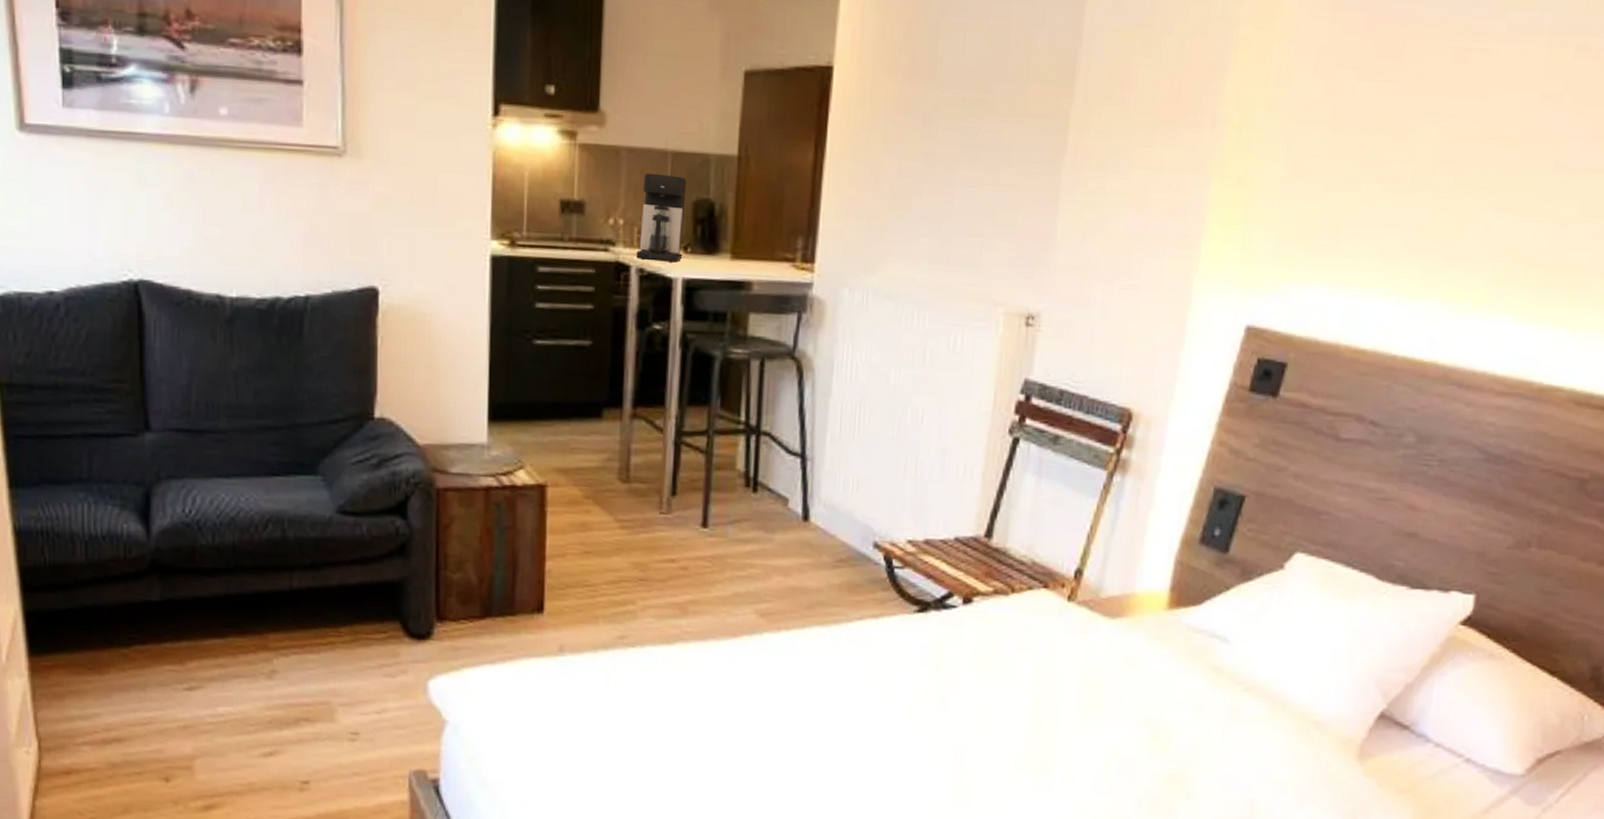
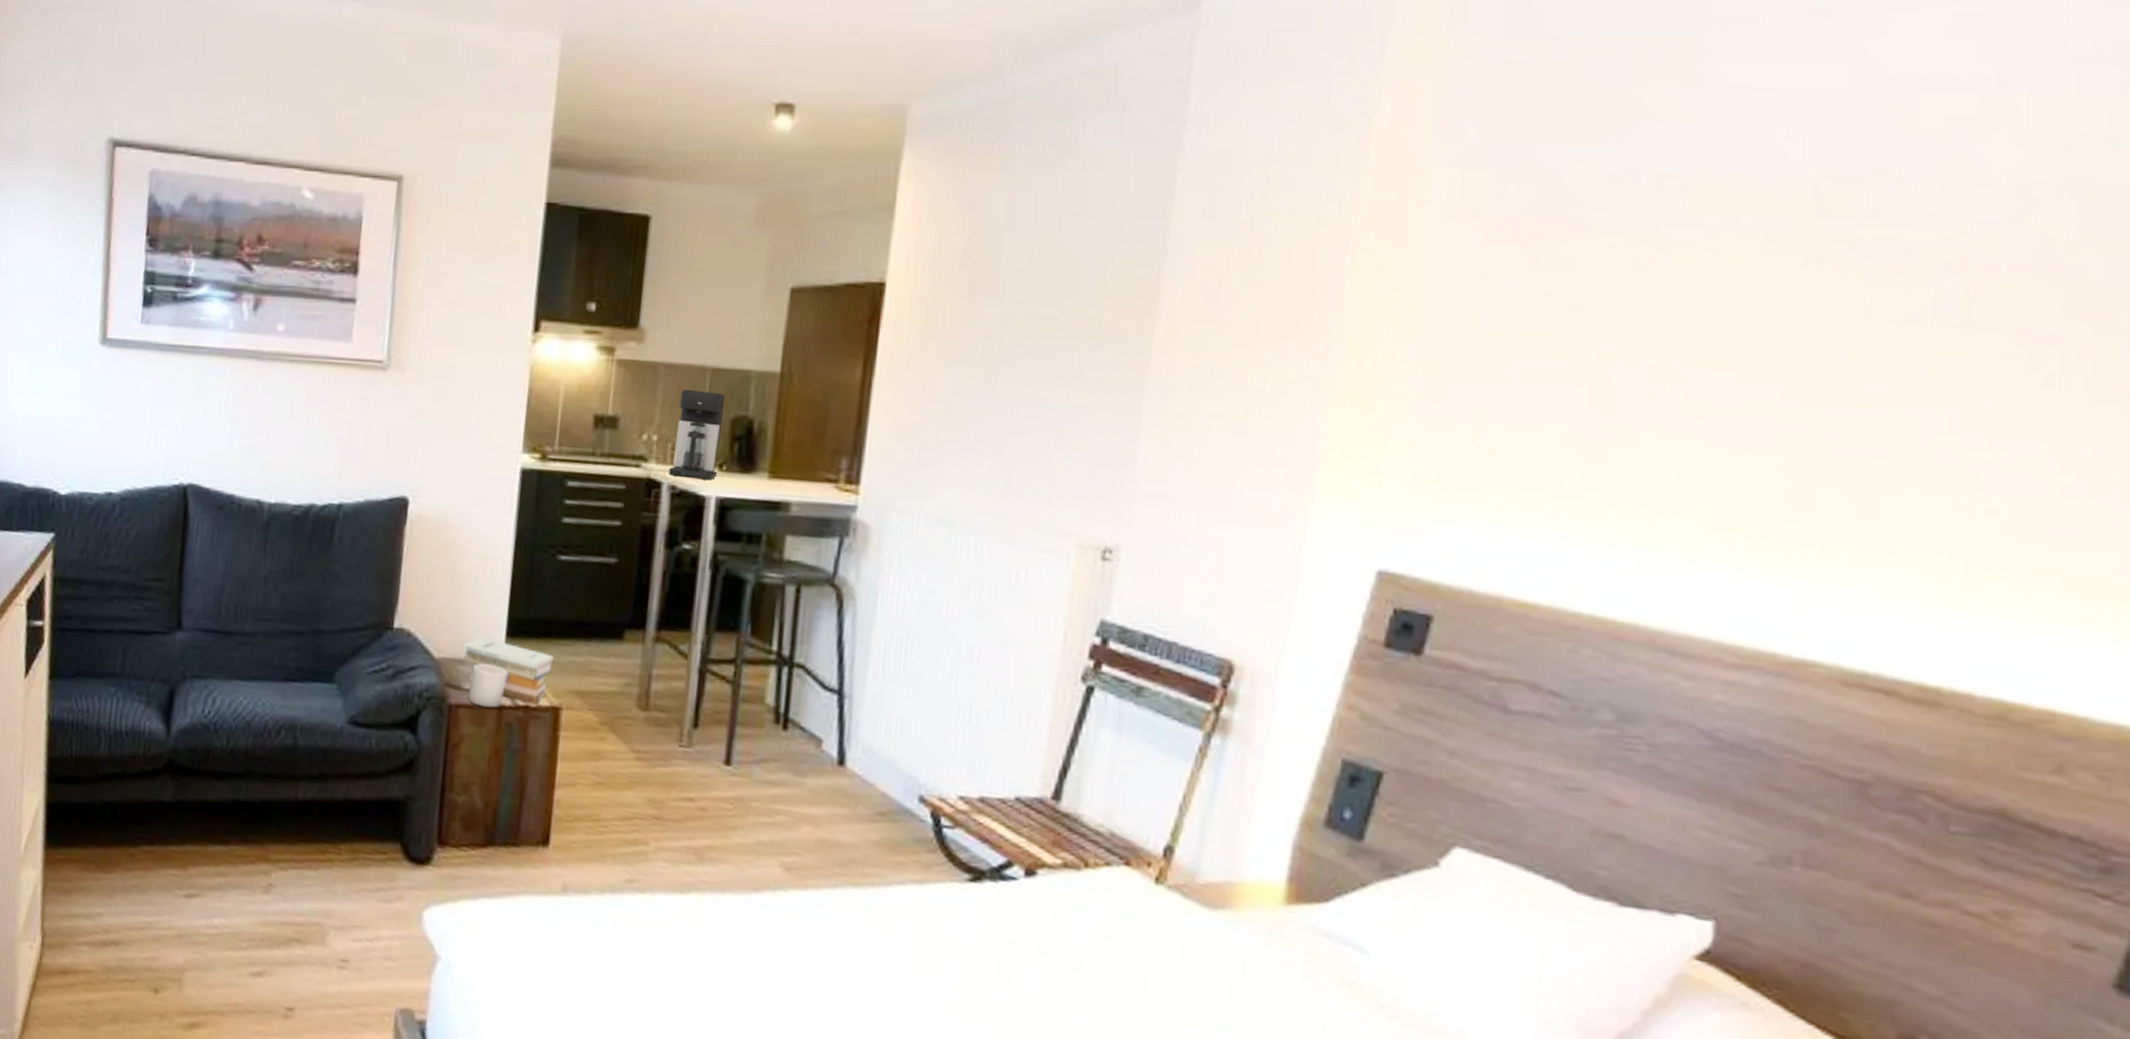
books: none [444,422,536,484] -> present [461,636,554,705]
mug: none [455,448,493,490] -> present [468,663,508,708]

